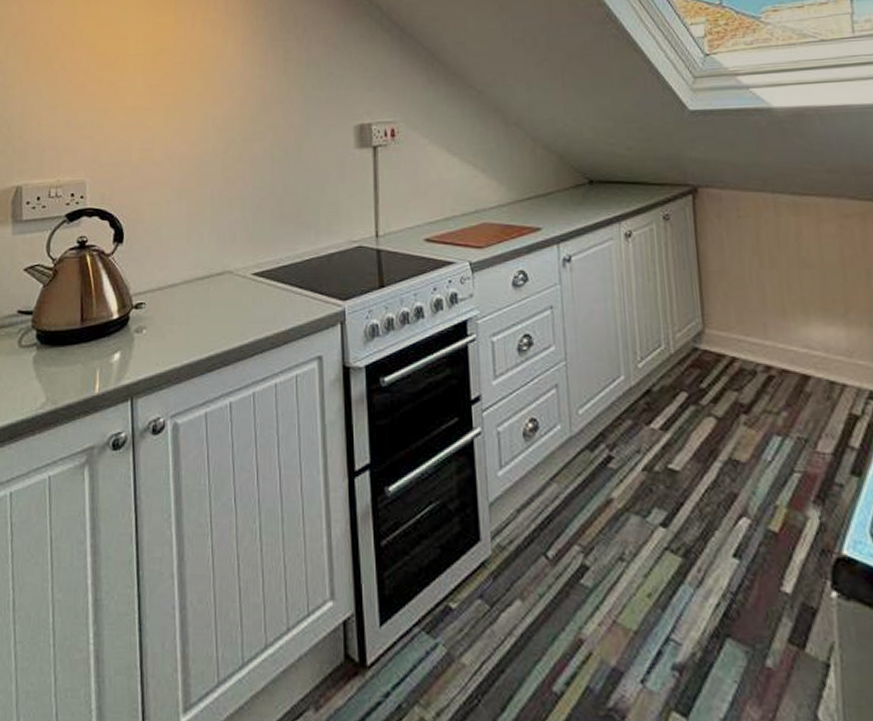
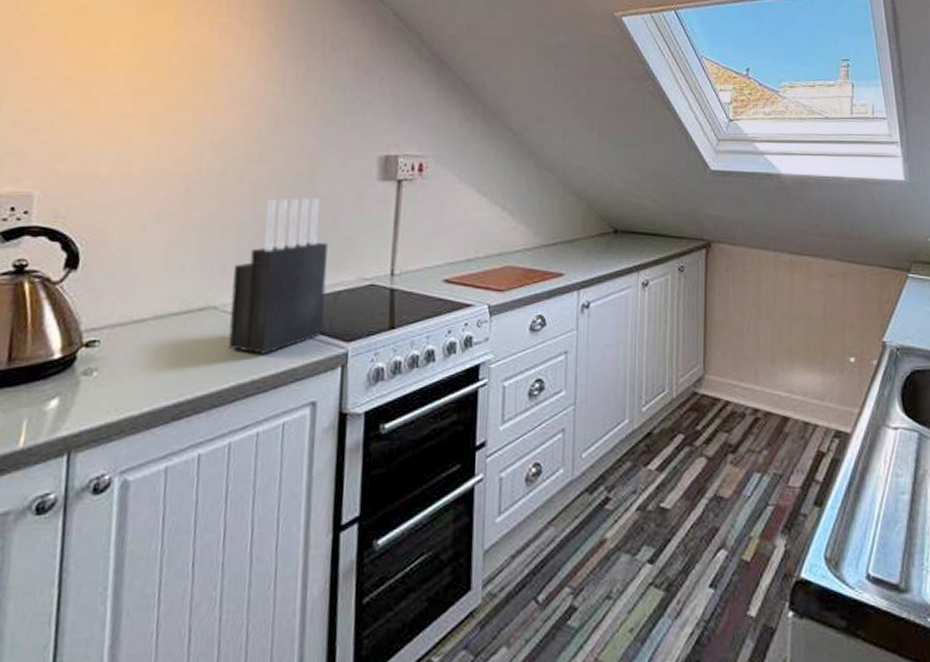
knife block: none [242,169,322,313] -> present [228,198,328,354]

